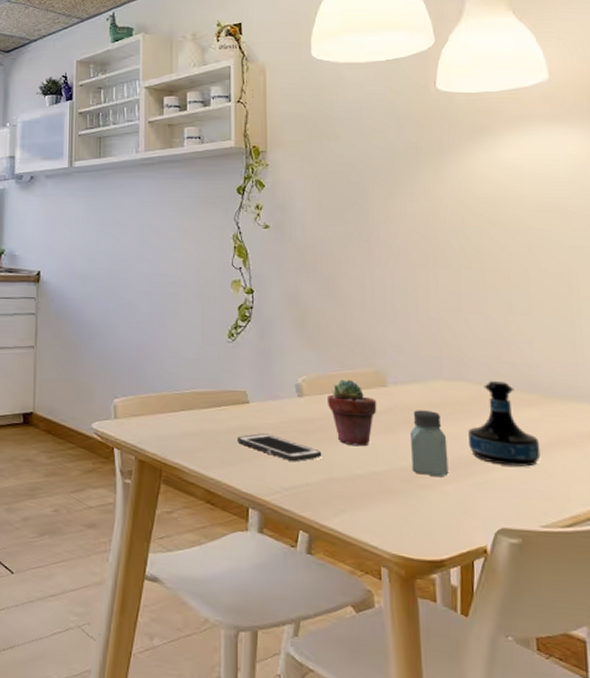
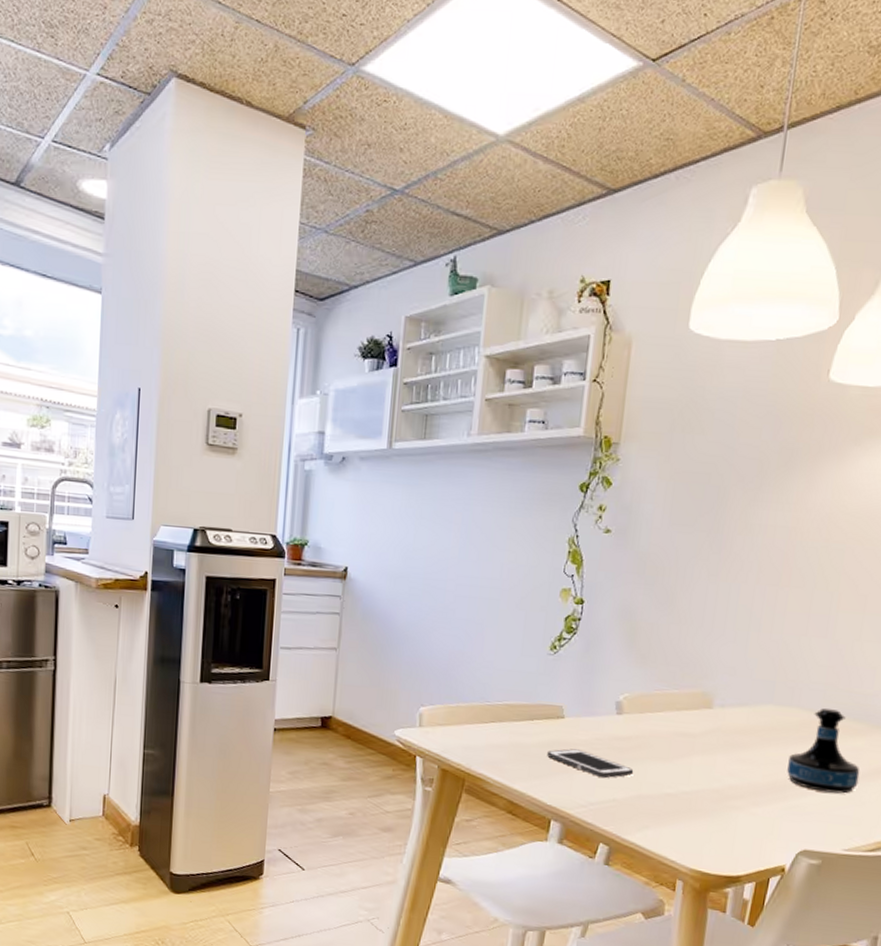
potted succulent: present [328,379,377,447] -> none [647,699,699,767]
saltshaker: present [411,410,449,478] -> none [724,733,766,800]

